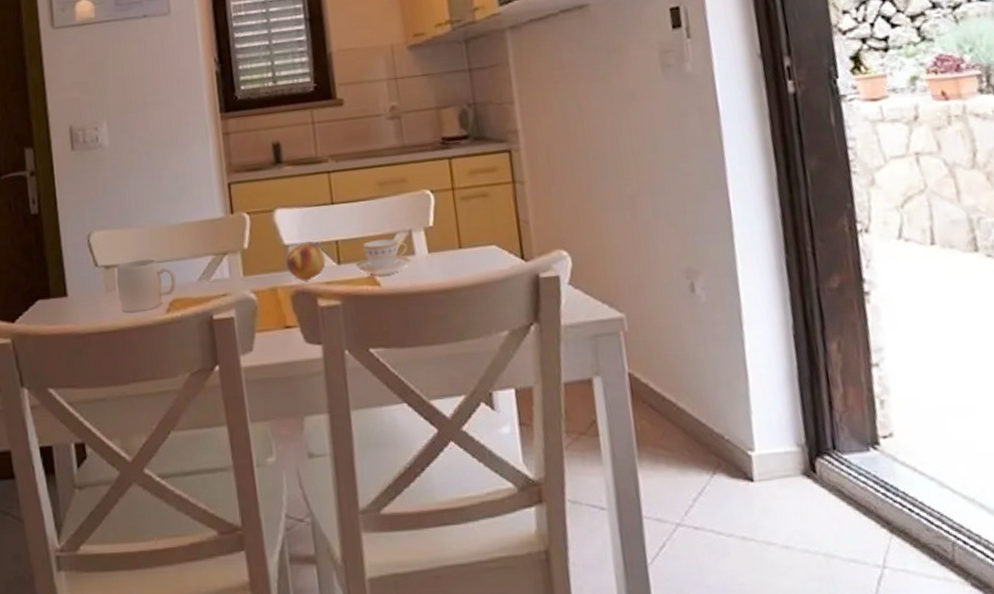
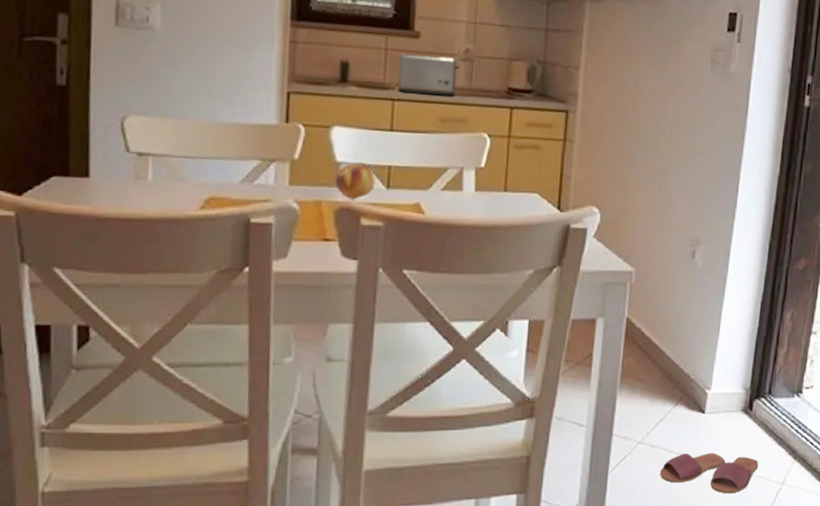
mug: present [116,258,176,314] -> none [149,151,216,206]
toaster: none [327,117,389,164] -> present [398,52,460,97]
teacup: present [354,239,412,276] -> none [402,171,458,205]
slippers: none [713,531,843,584] -> present [660,453,759,493]

